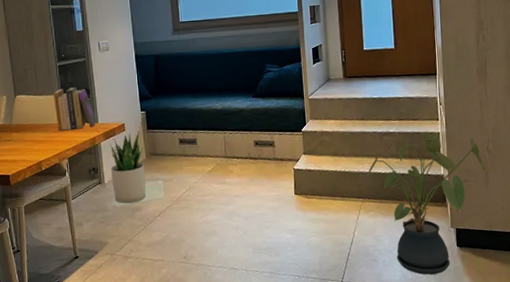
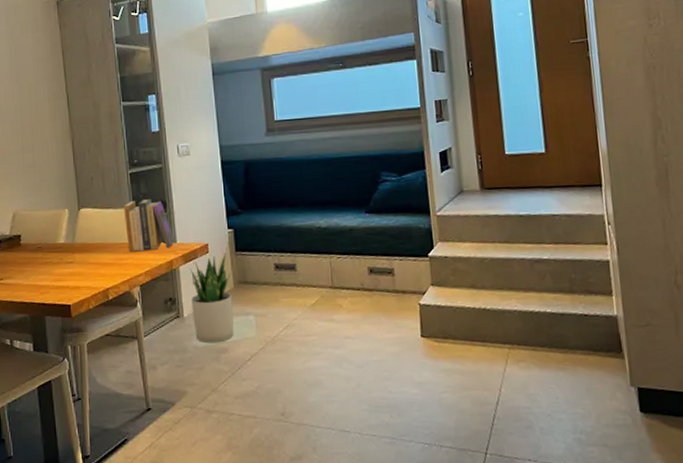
house plant: present [368,132,486,275] -> none [516,260,675,449]

